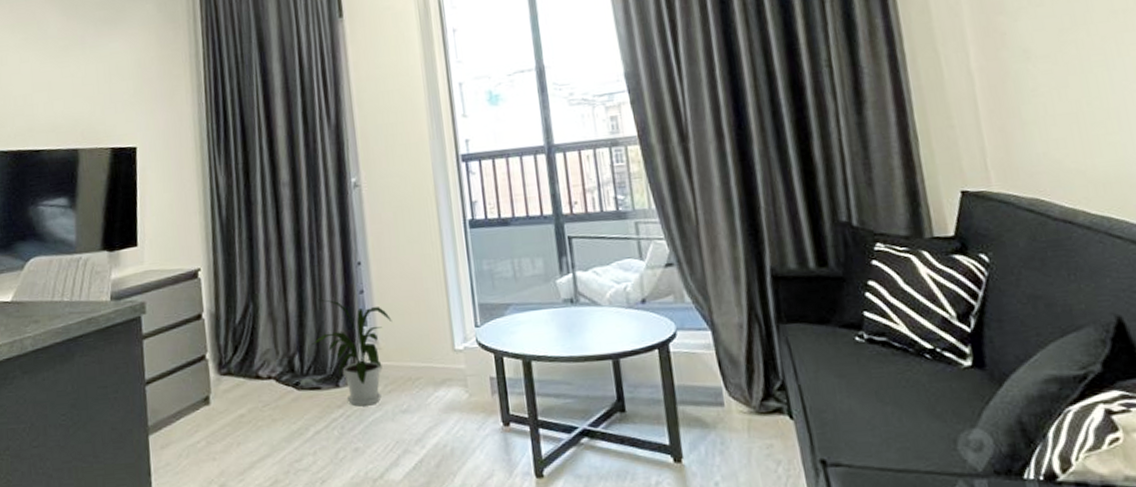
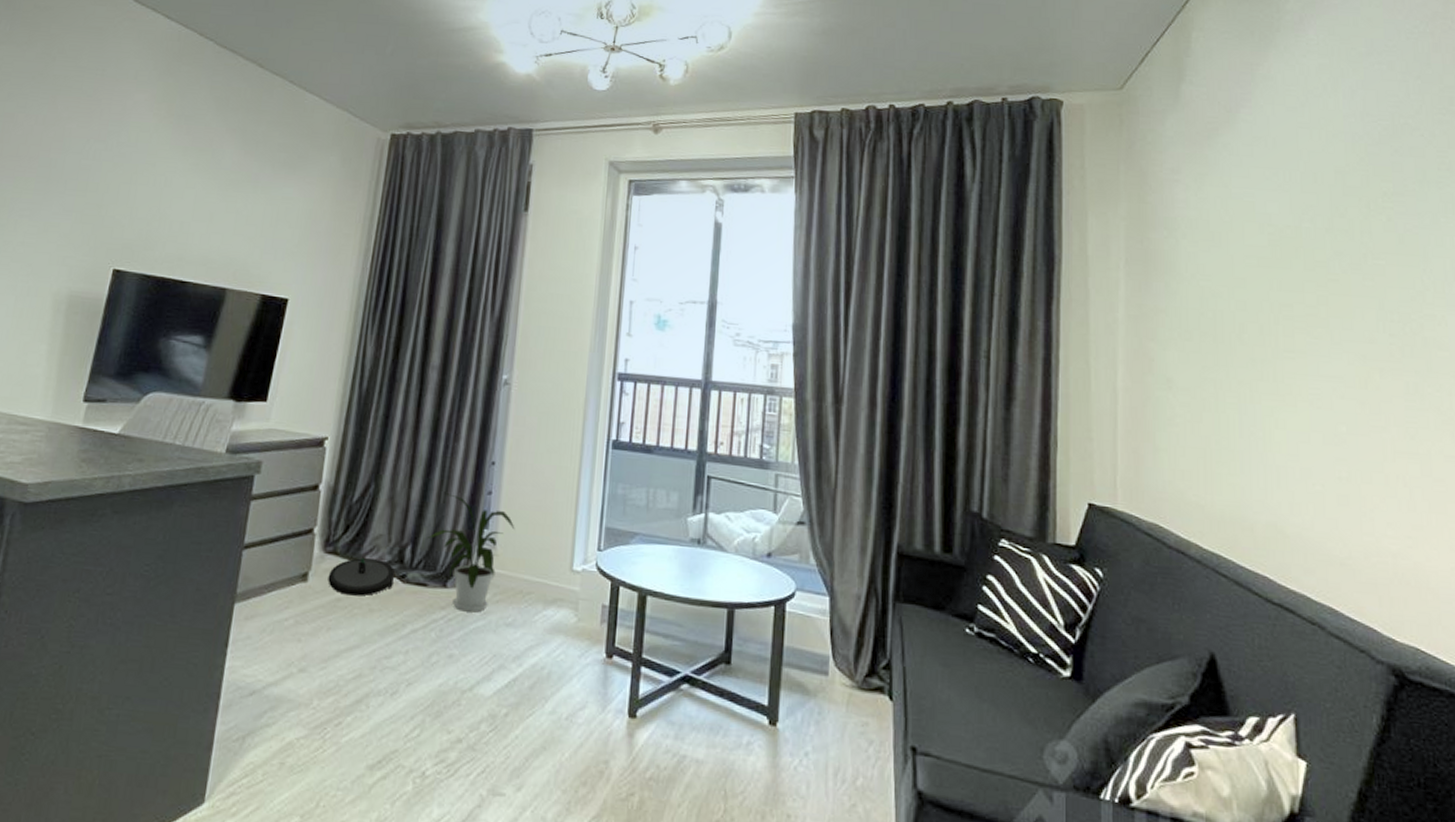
robot vacuum: none [228,372,290,410] -> present [328,558,395,596]

